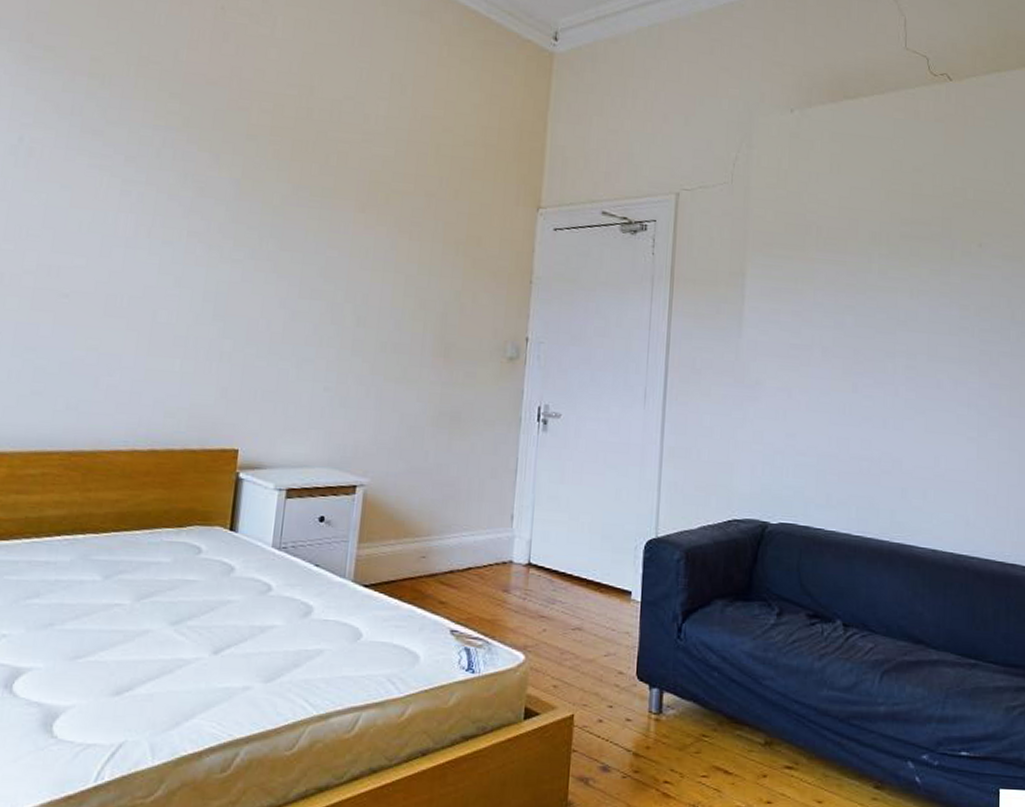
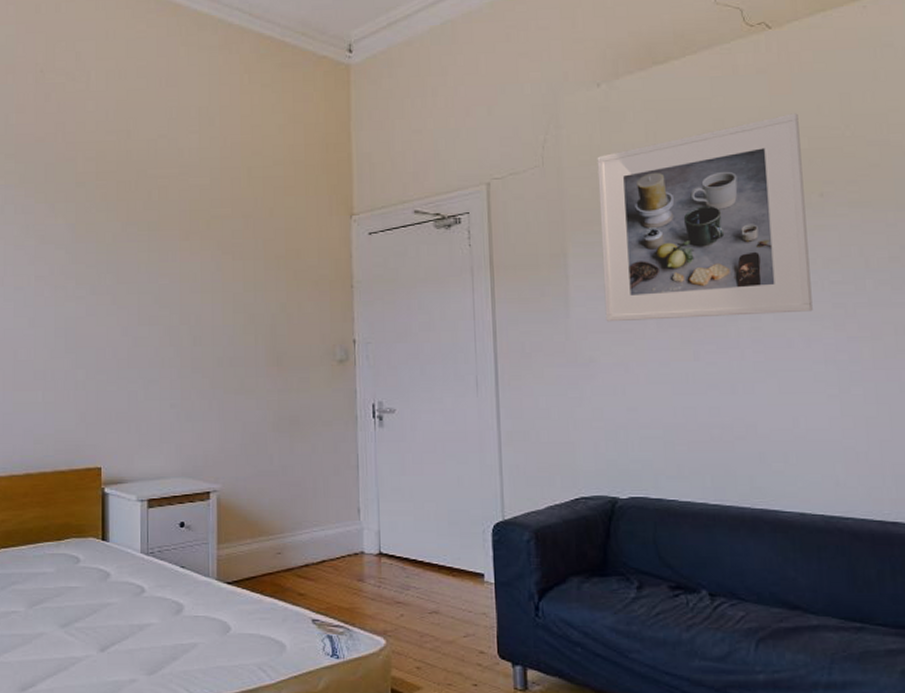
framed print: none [775,164,967,356] -> present [597,113,813,322]

